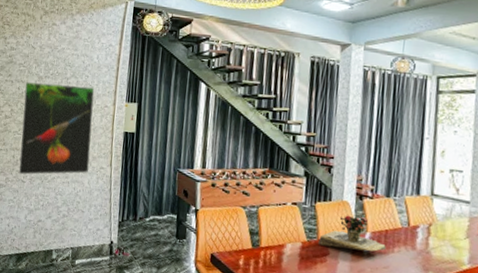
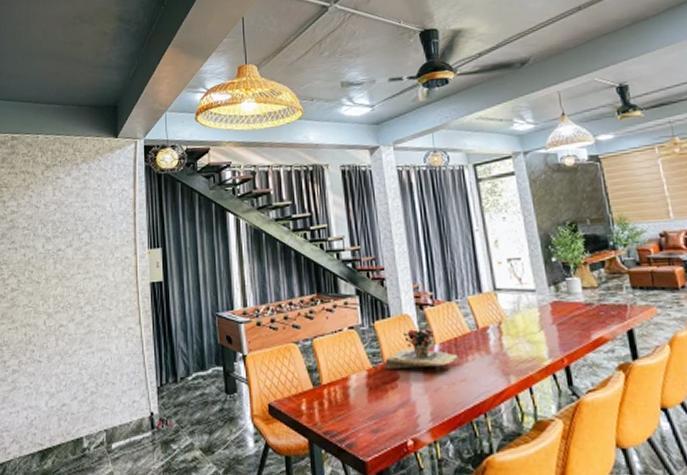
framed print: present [18,82,95,175] -> none [31,238,116,354]

